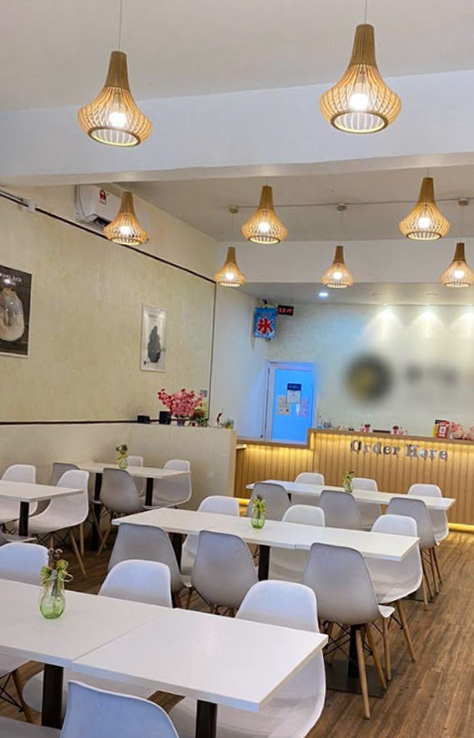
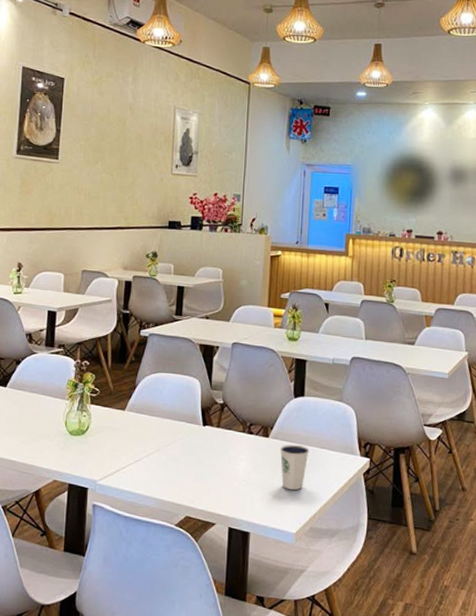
dixie cup: none [245,623,273,664] -> present [280,444,310,490]

